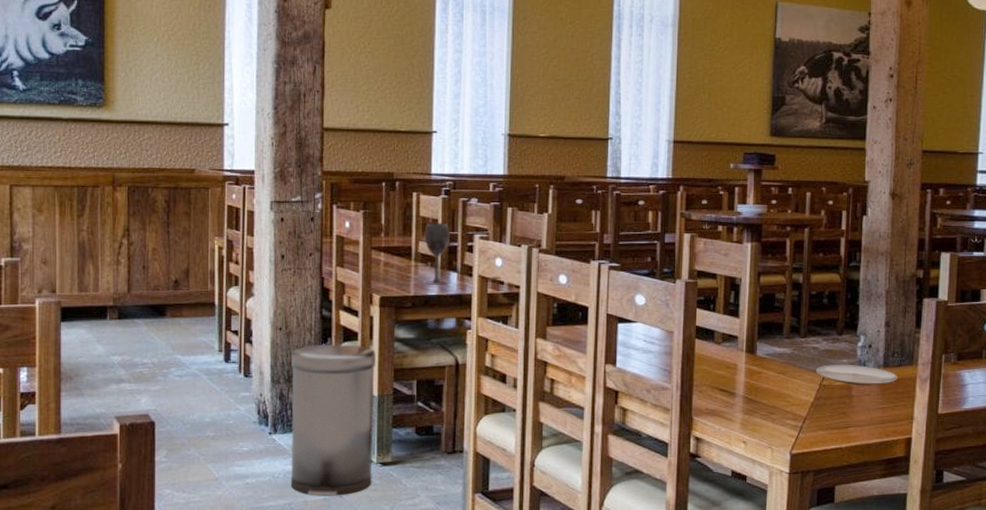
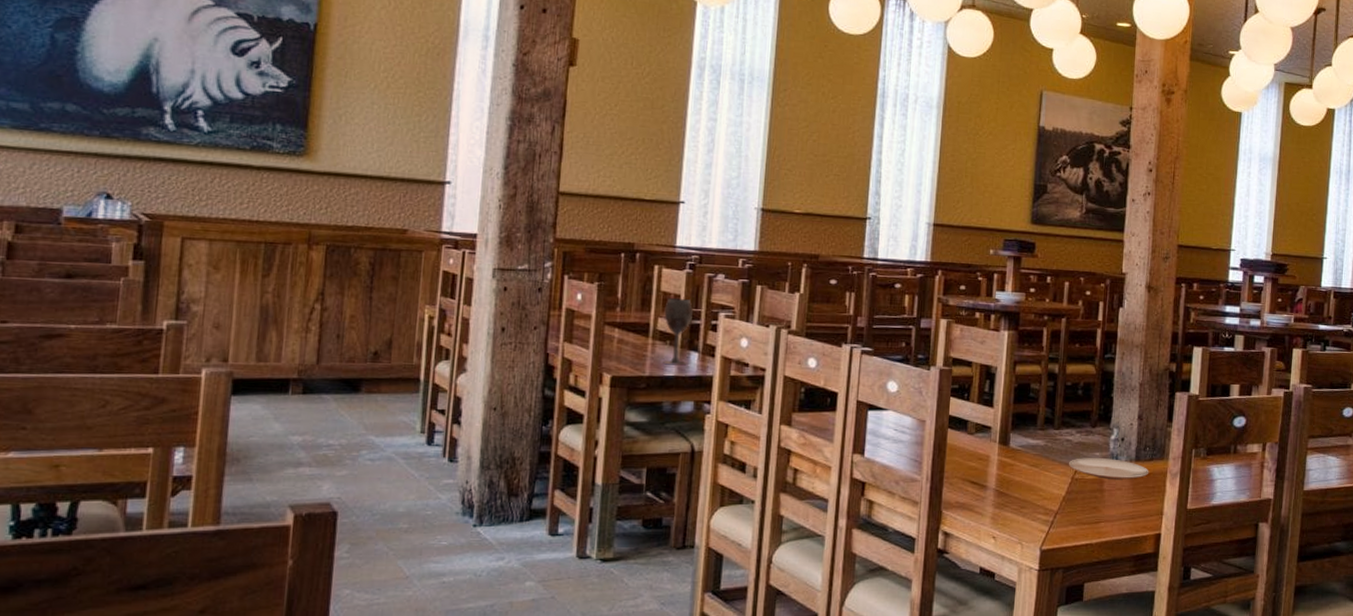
pedal bin: present [291,344,375,496] -> none [495,426,602,596]

